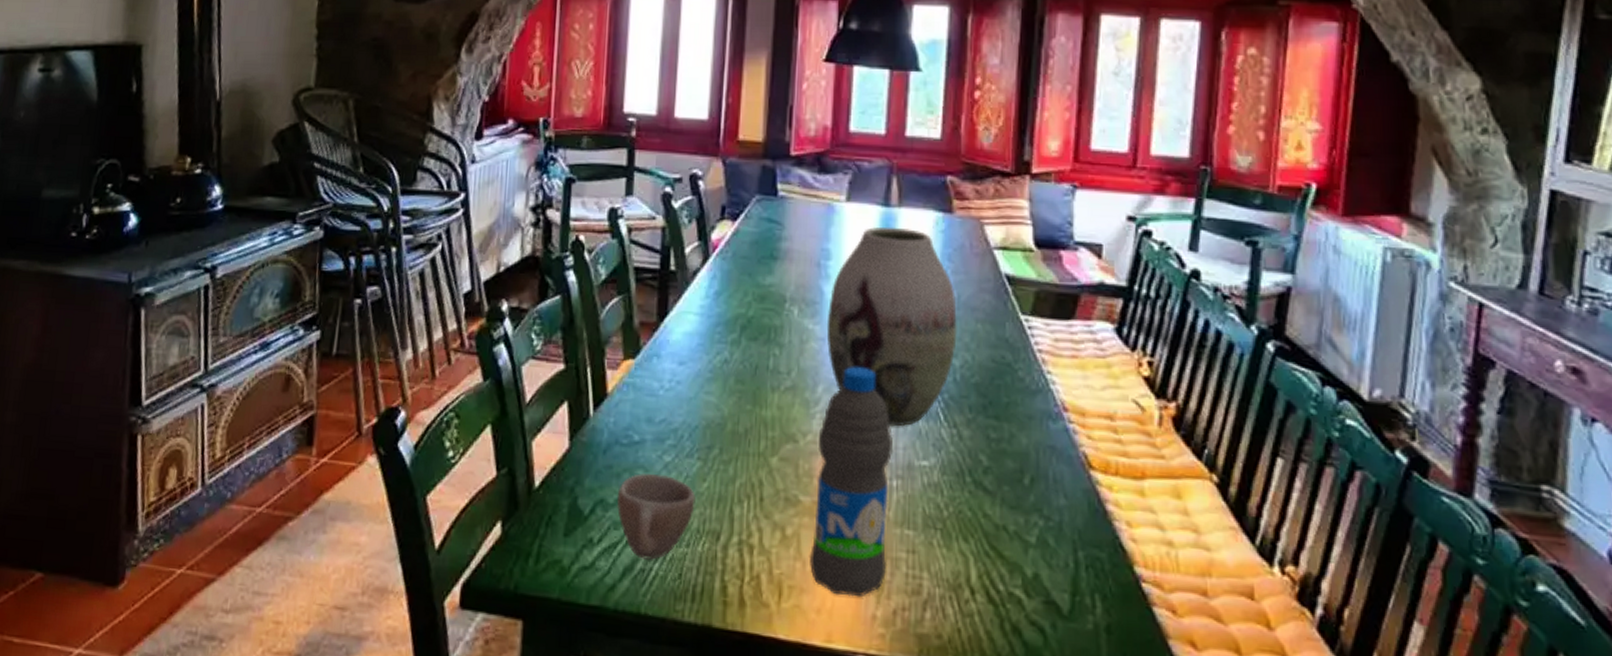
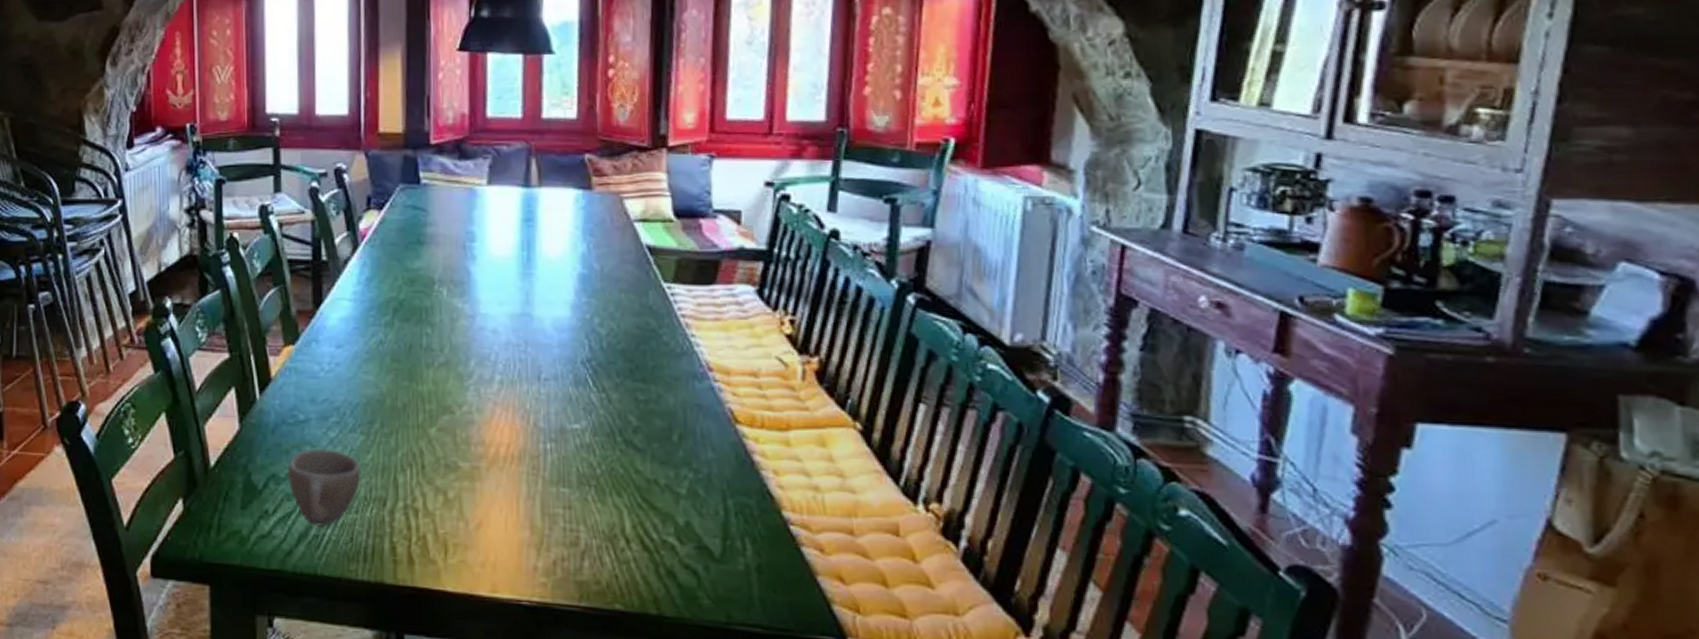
water bottle: present [809,367,892,598] -> none [471,341,546,551]
vase: present [826,226,957,427] -> none [475,206,602,394]

